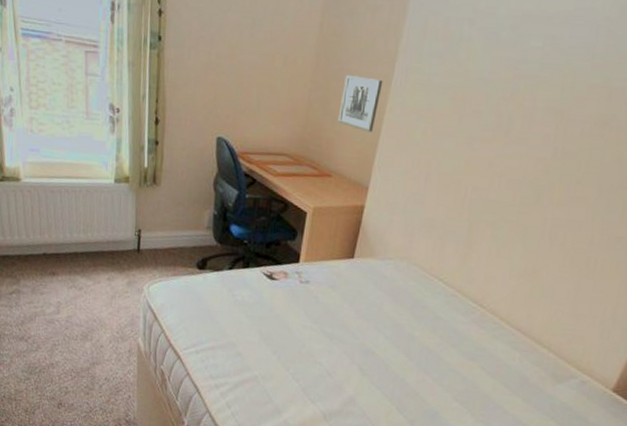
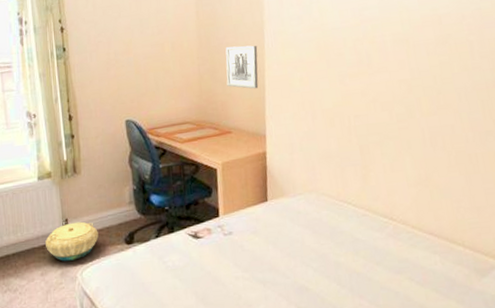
basket: none [115,234,171,273] -> present [45,221,99,262]

